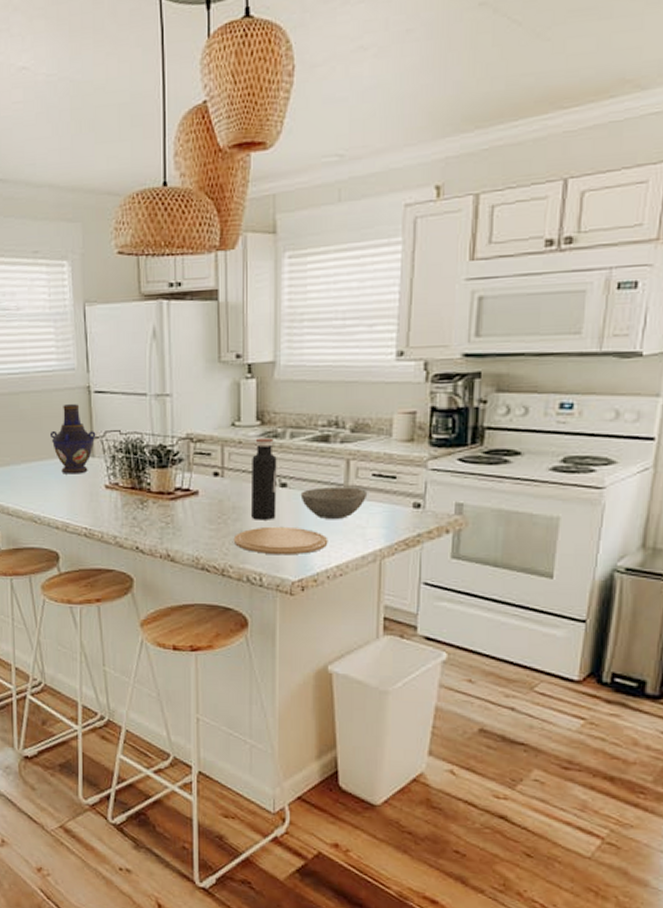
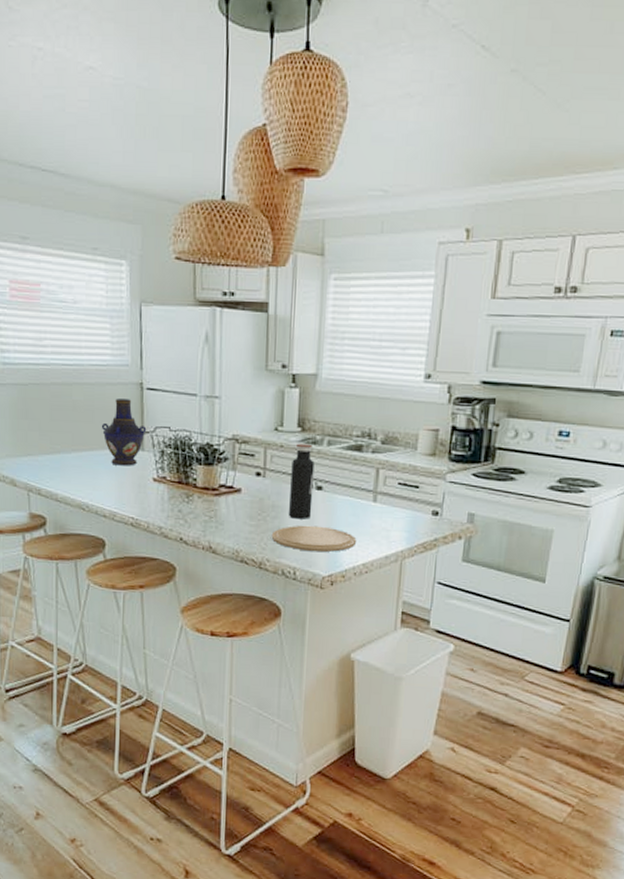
bowl: present [300,487,368,519] -> none [334,492,394,522]

